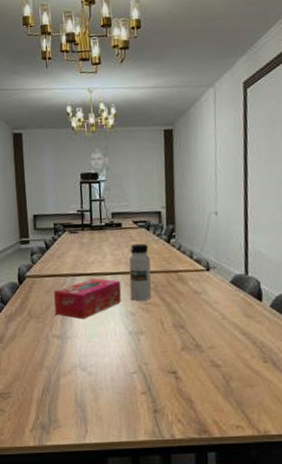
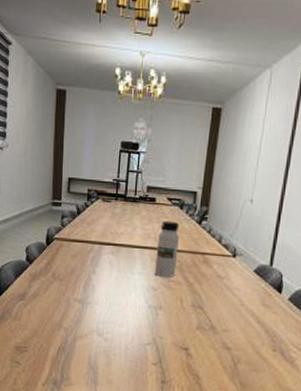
tissue box: present [53,278,122,320] -> none [78,249,147,288]

